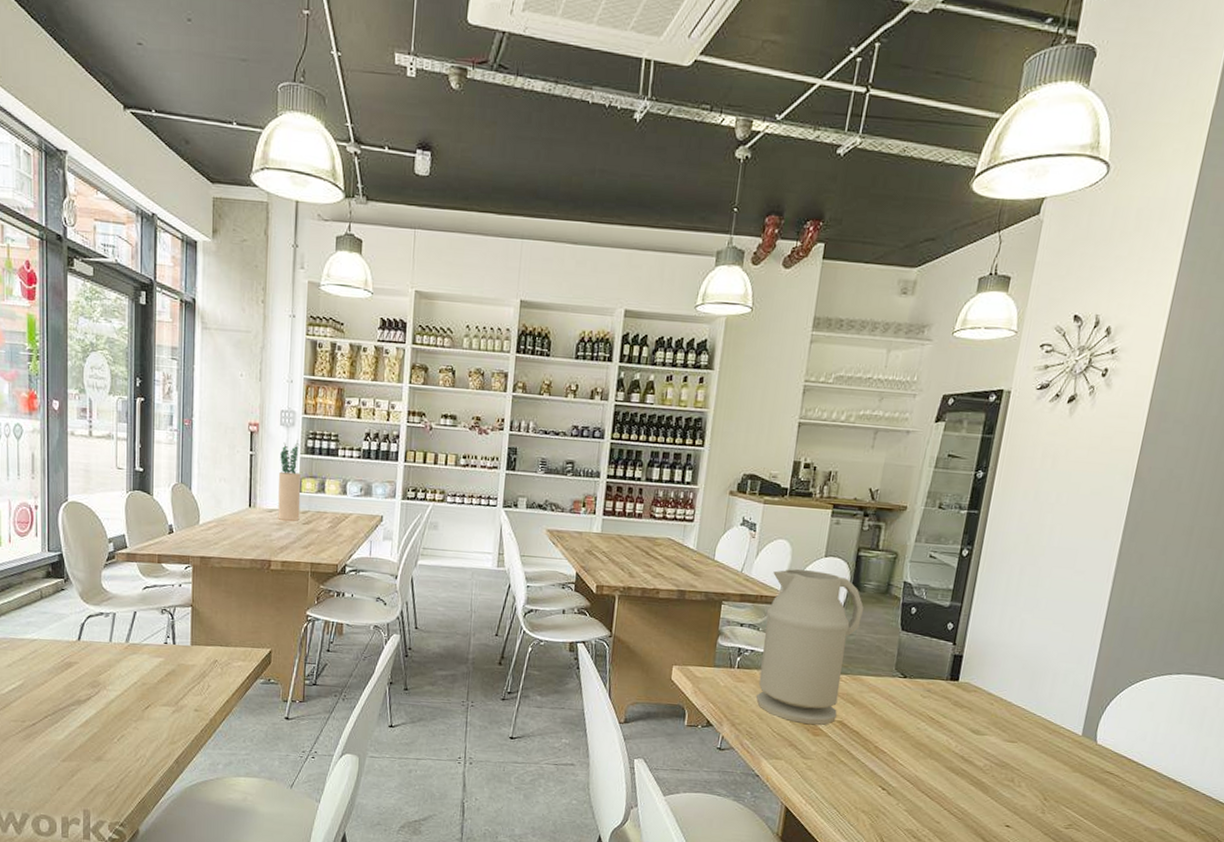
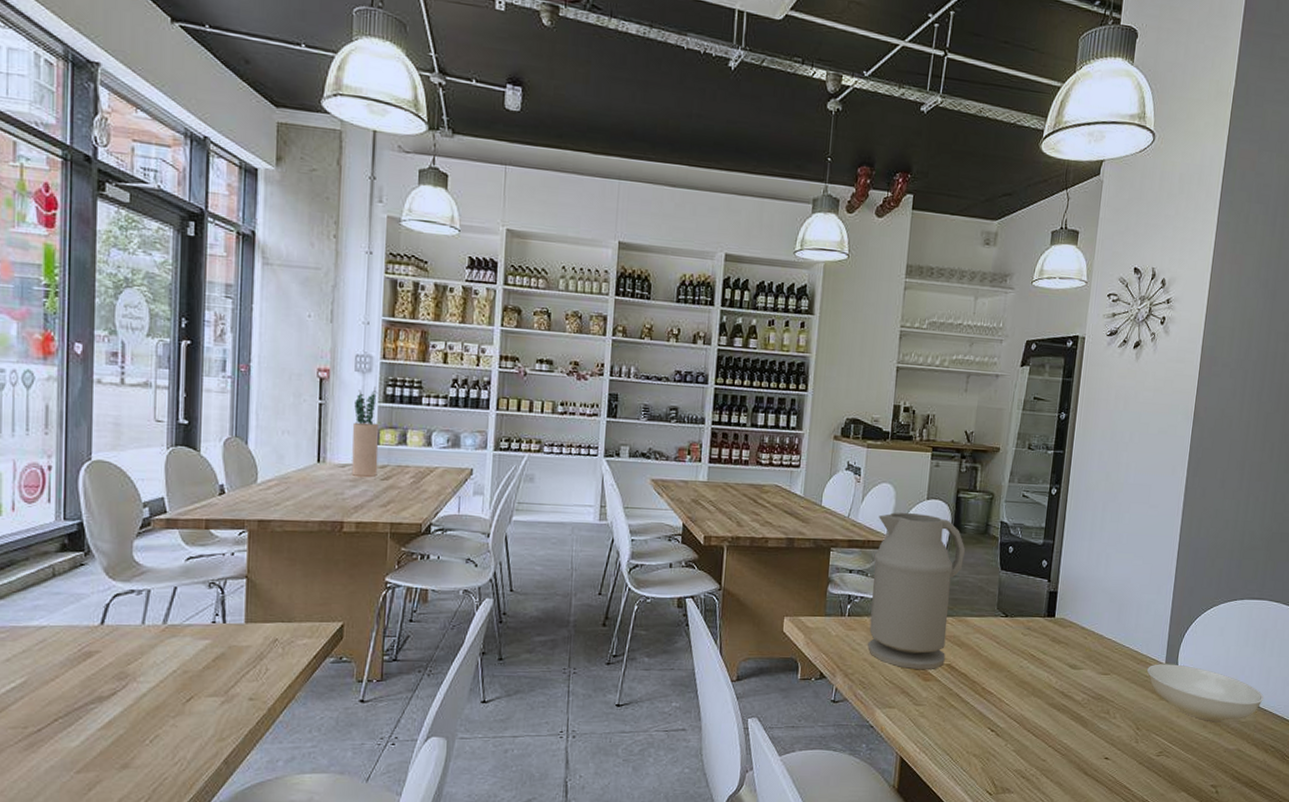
bowl: none [1060,735,1197,800] -> present [1147,664,1264,723]

